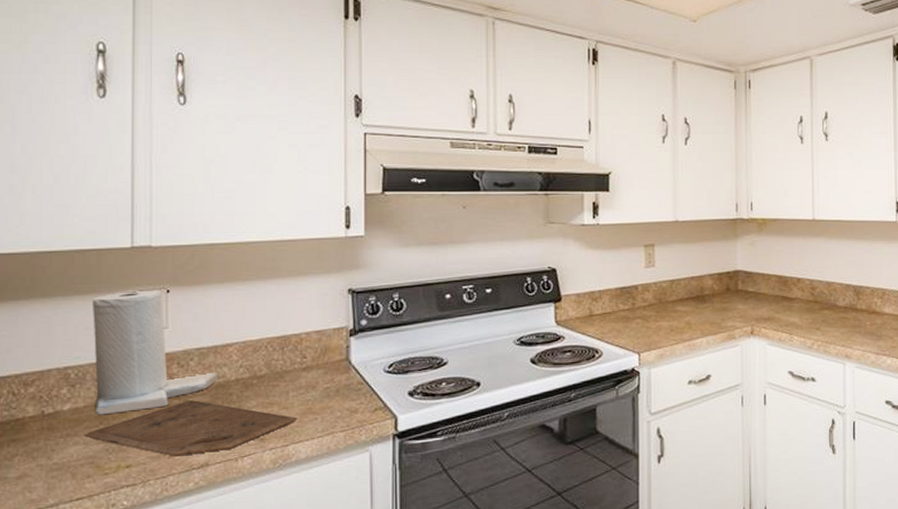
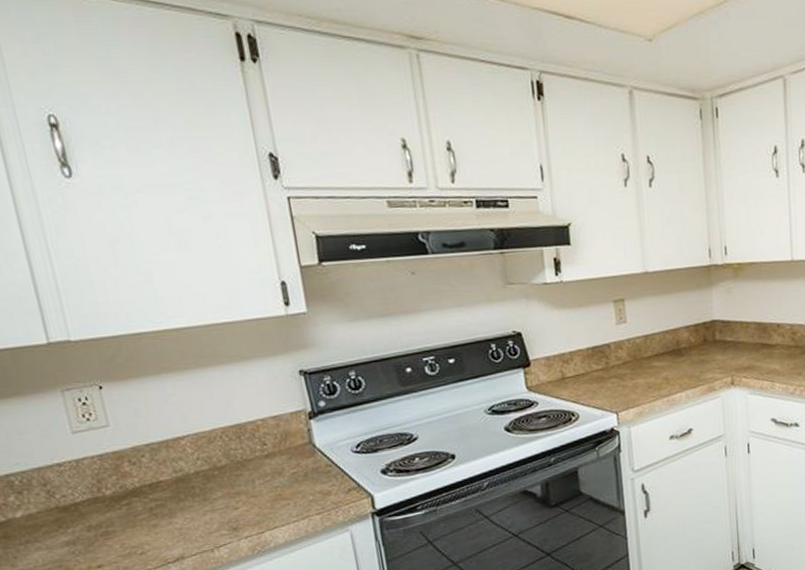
cutting board: present [83,399,298,457] -> none [44,496,269,553]
paper towel: present [92,290,219,415] -> none [18,387,176,520]

